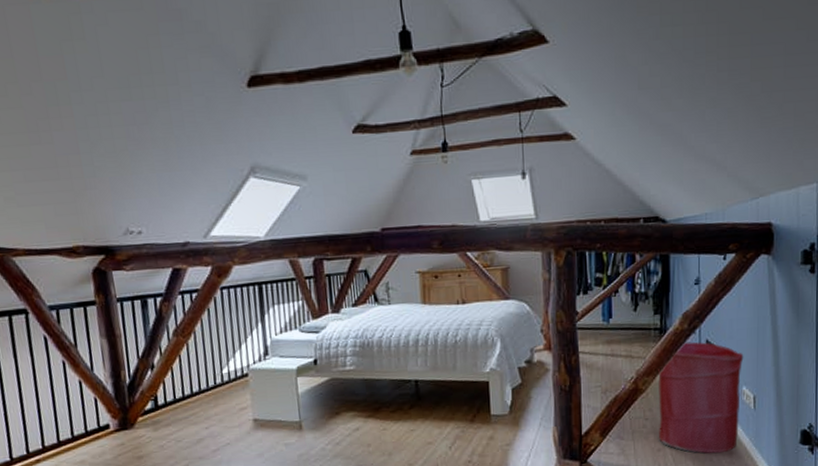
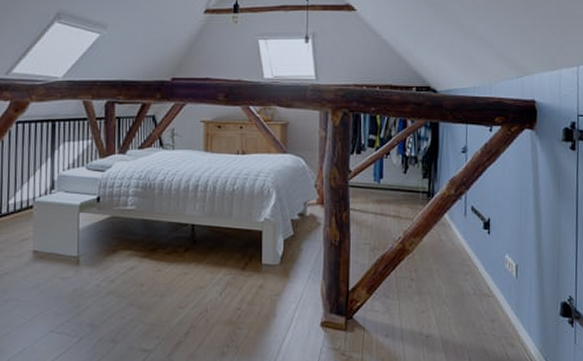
laundry hamper: present [658,342,744,454] -> none [423,207,507,319]

